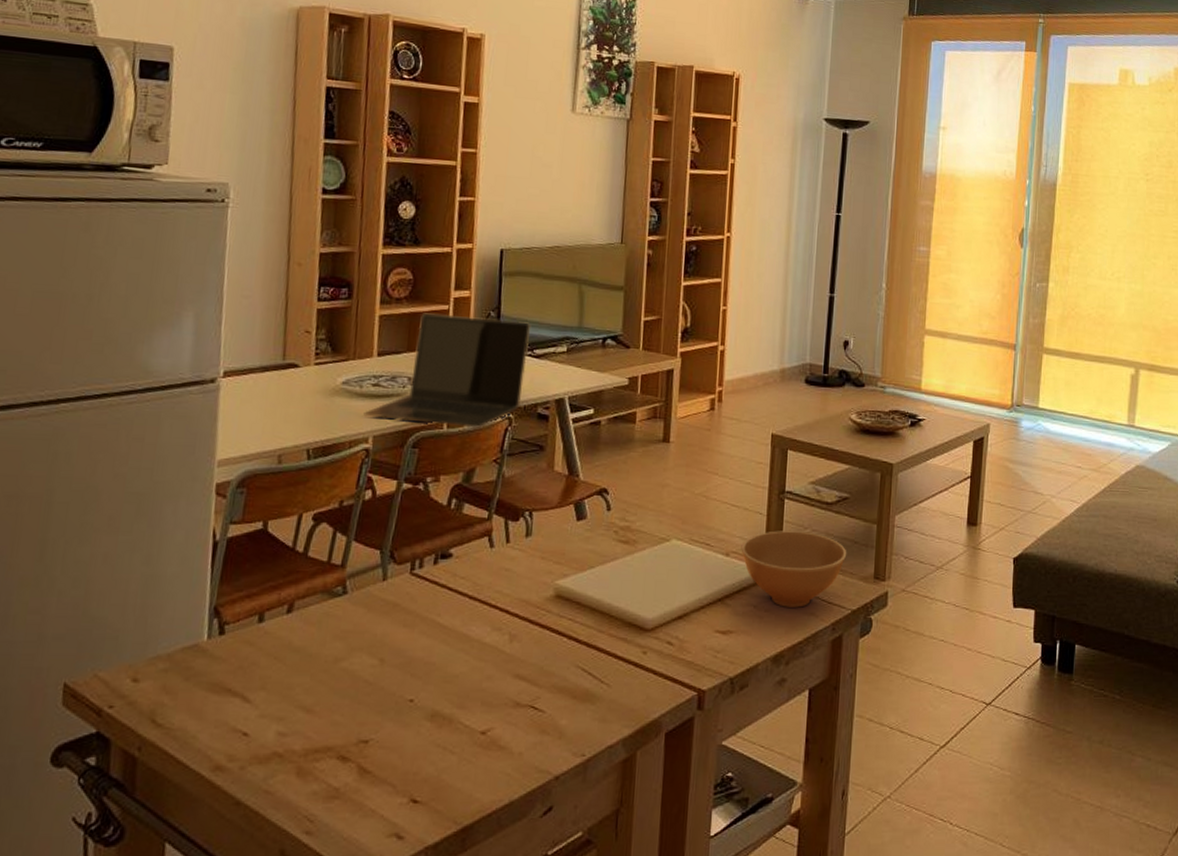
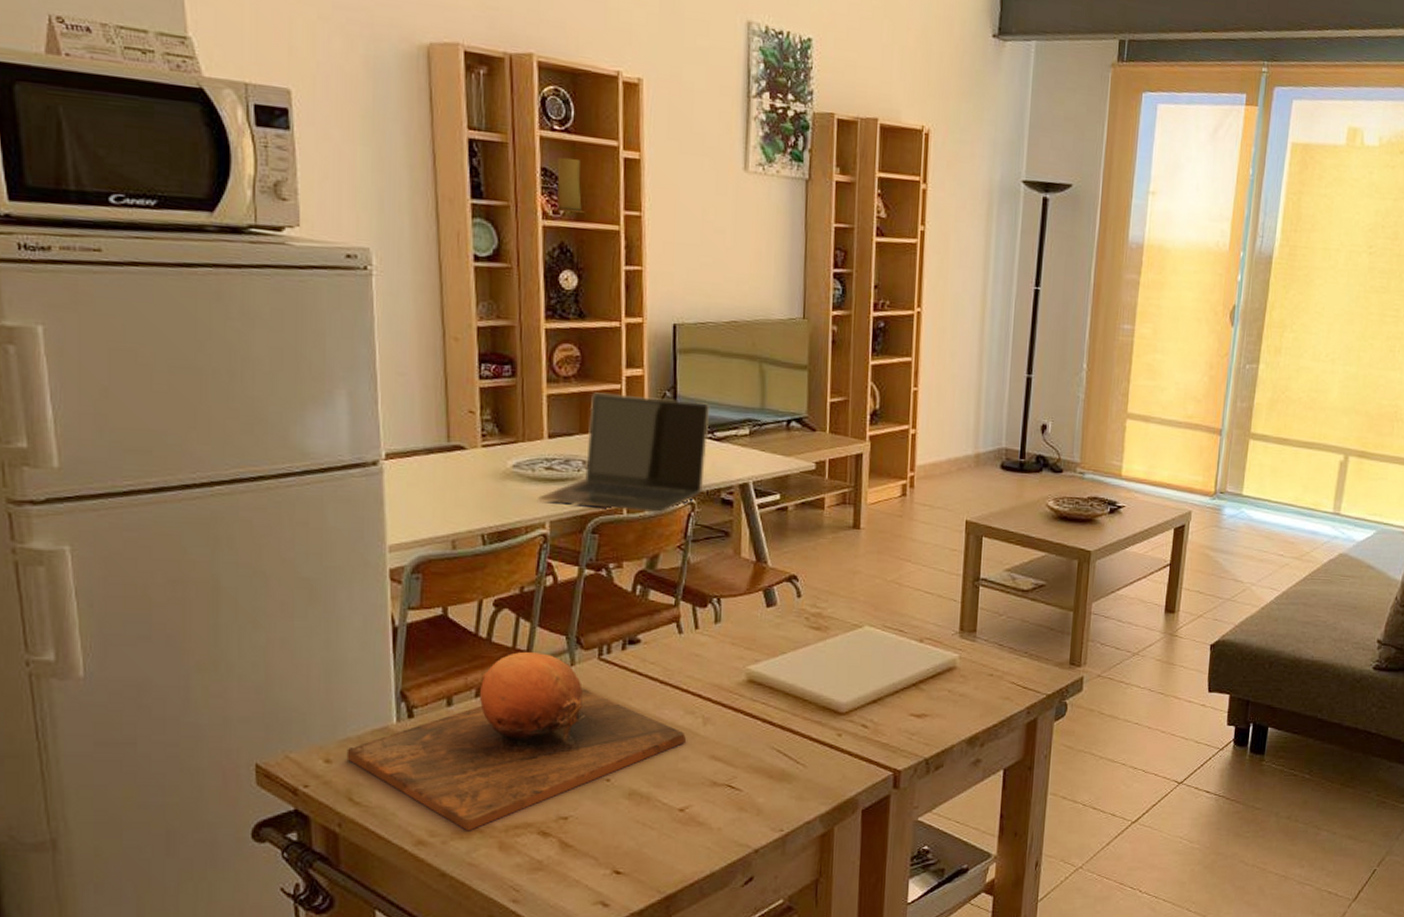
chopping board: none [154,565,493,756] -> present [346,651,687,831]
candle: none [398,101,426,151] -> present [554,157,585,214]
bowl: present [741,530,847,609] -> none [935,617,1043,694]

